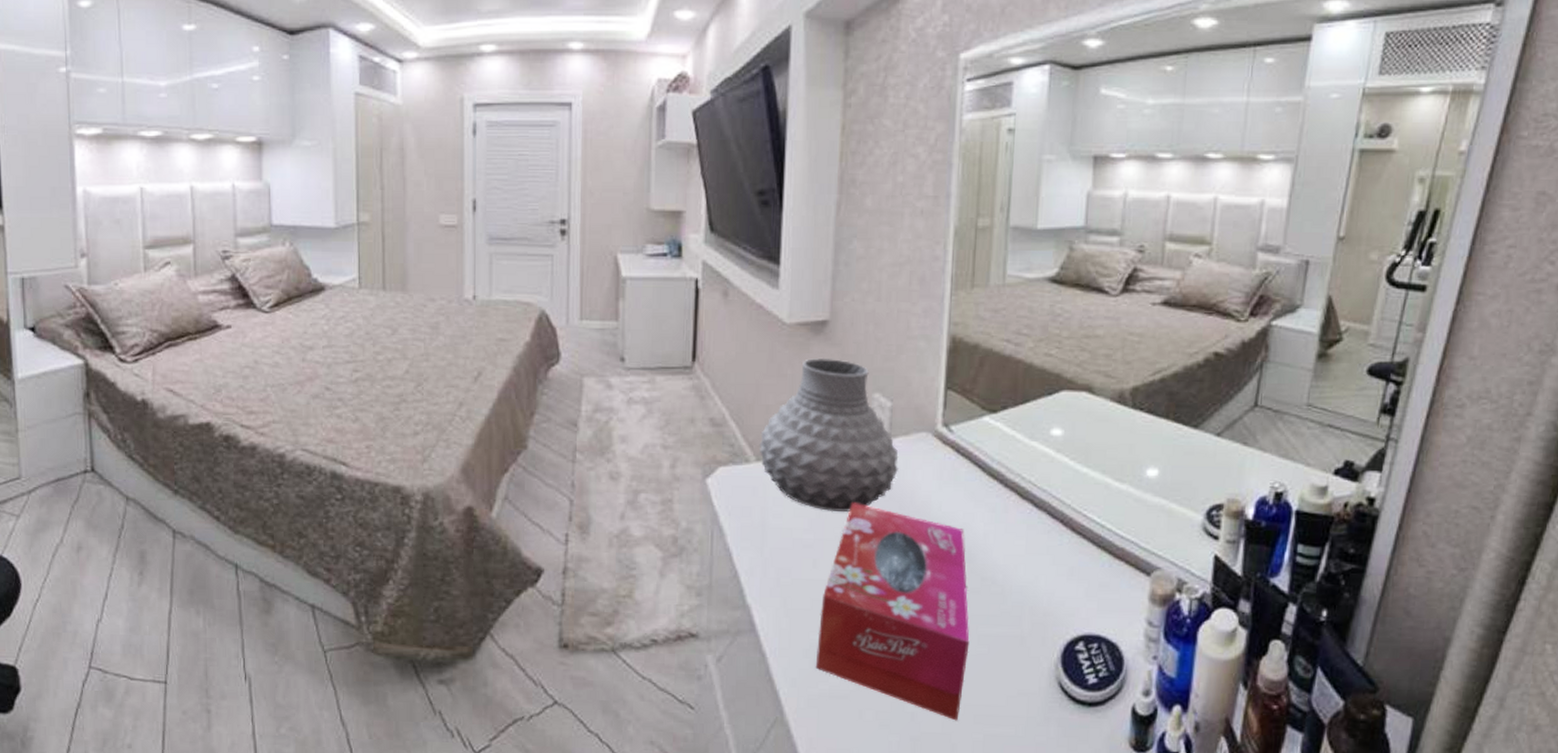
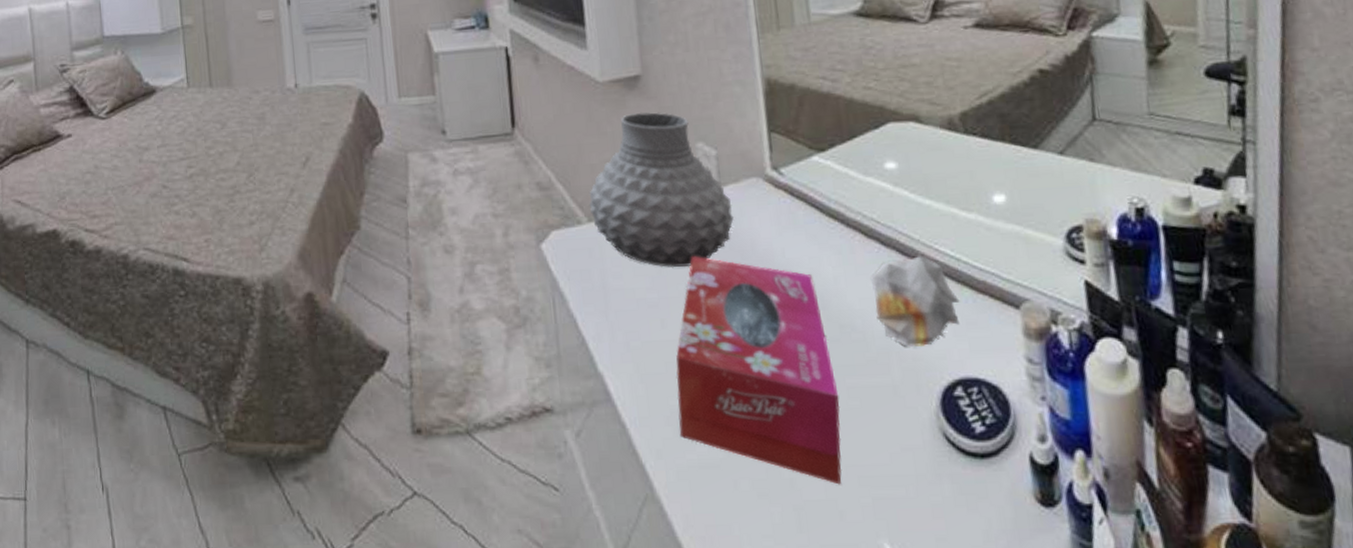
flower: none [1017,520,1097,603] -> present [870,256,960,347]

